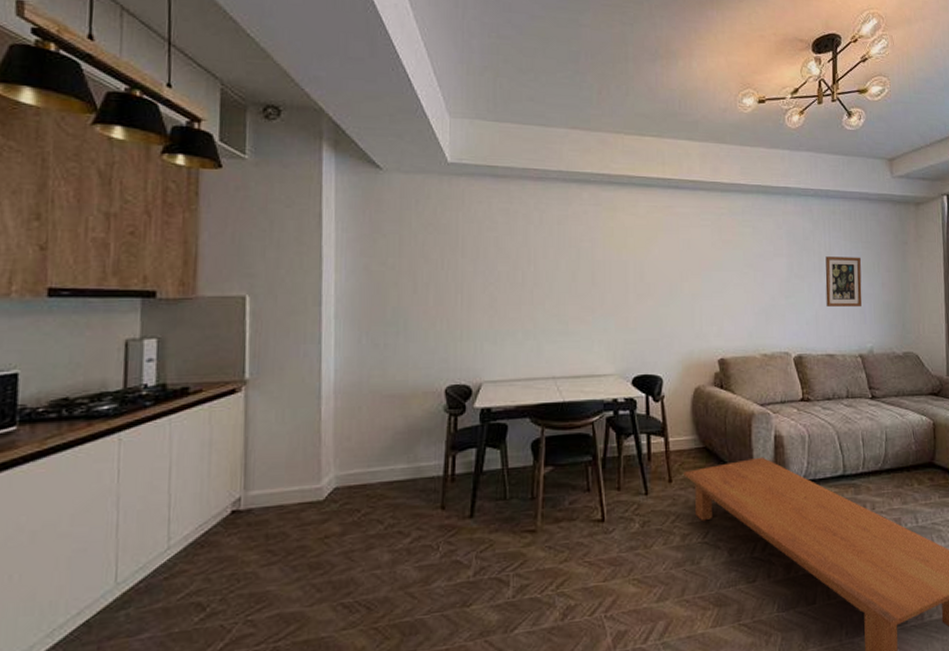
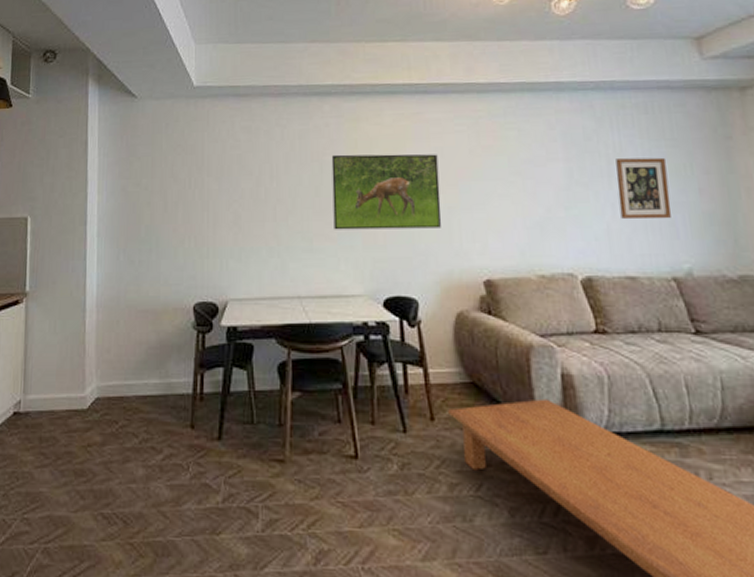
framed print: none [588,241,686,314] -> present [331,154,442,230]

